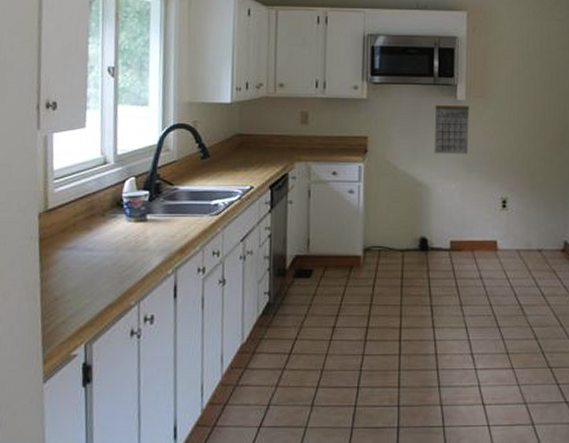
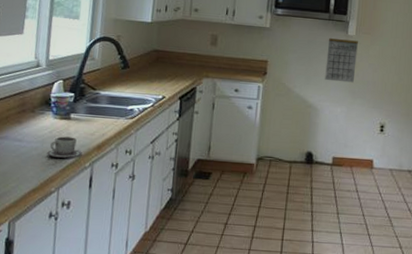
cup: none [121,241,163,266] -> present [46,136,82,158]

